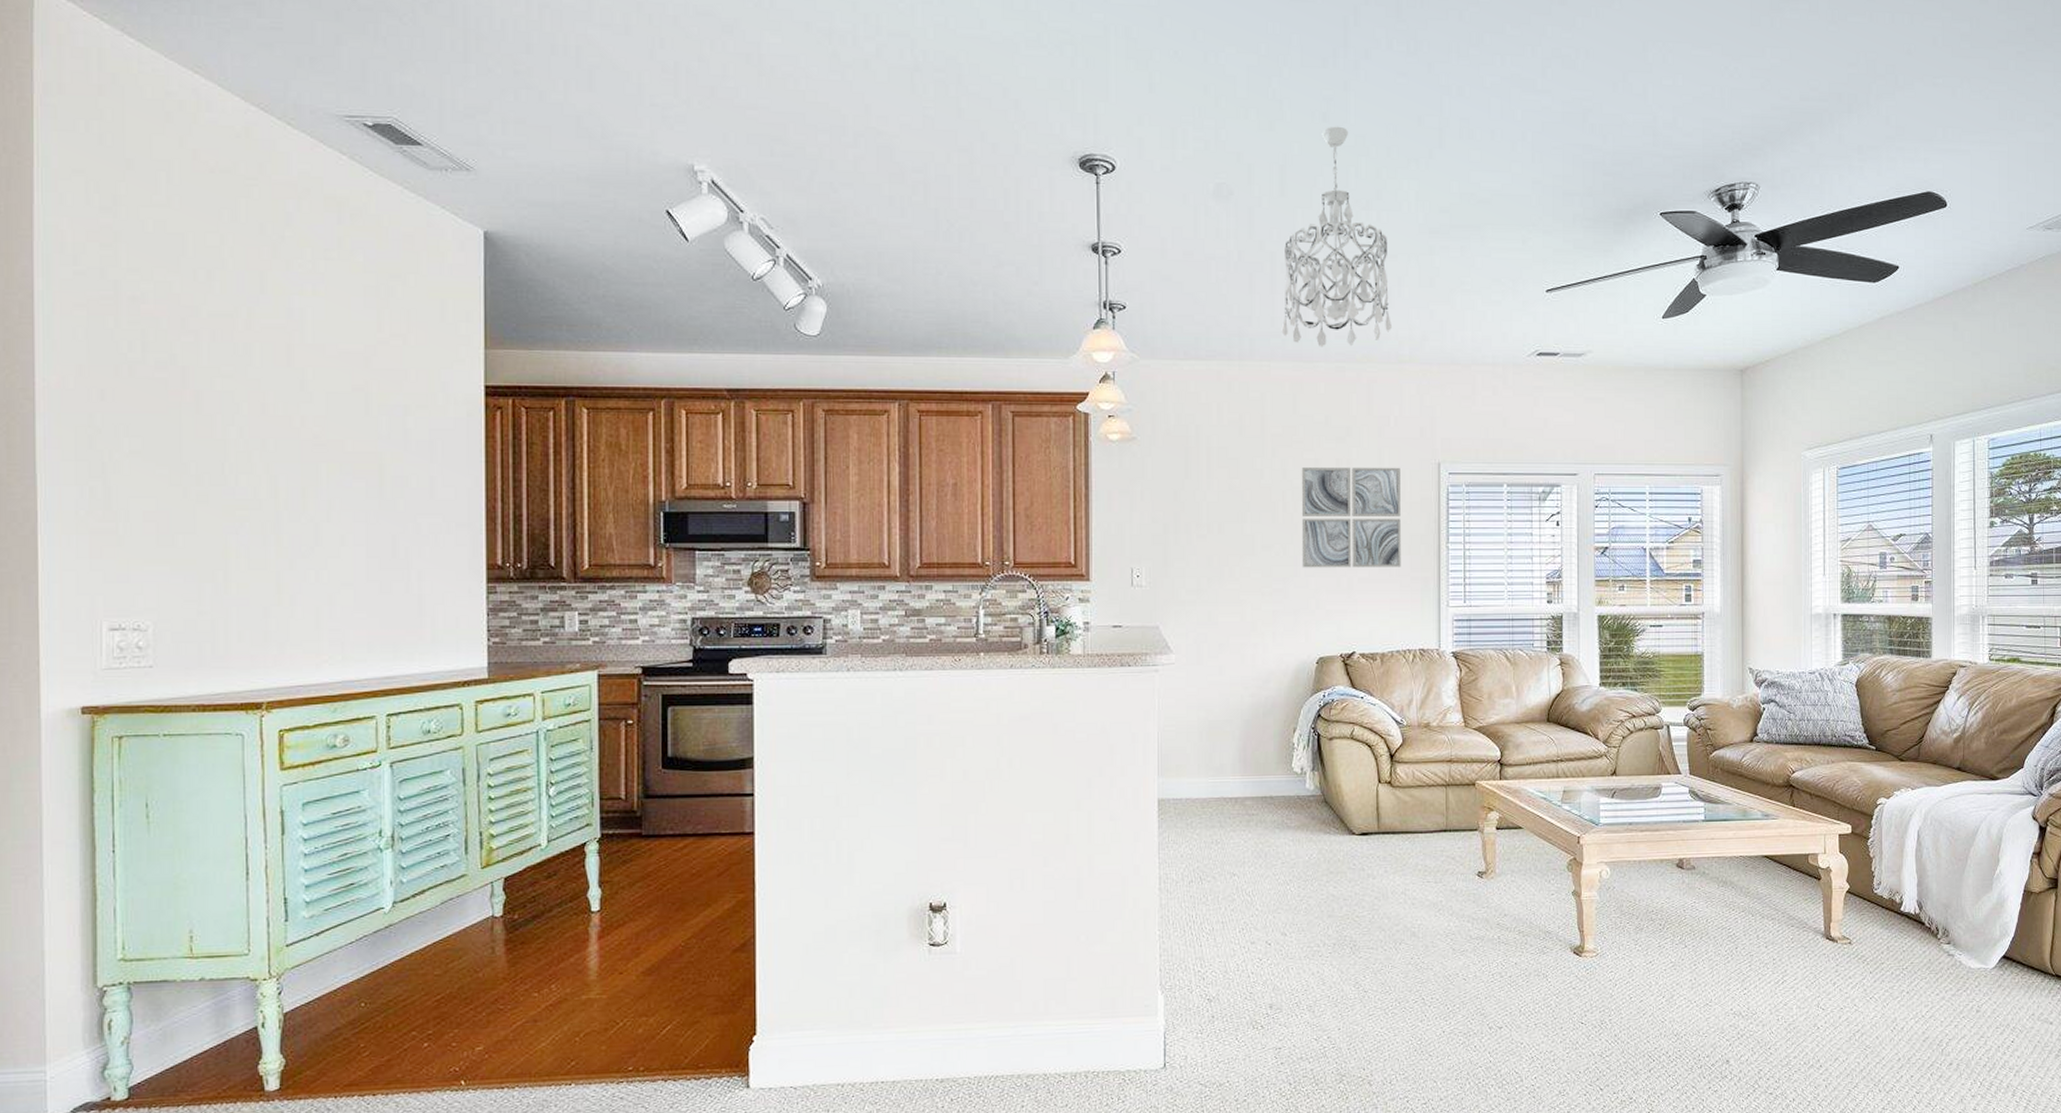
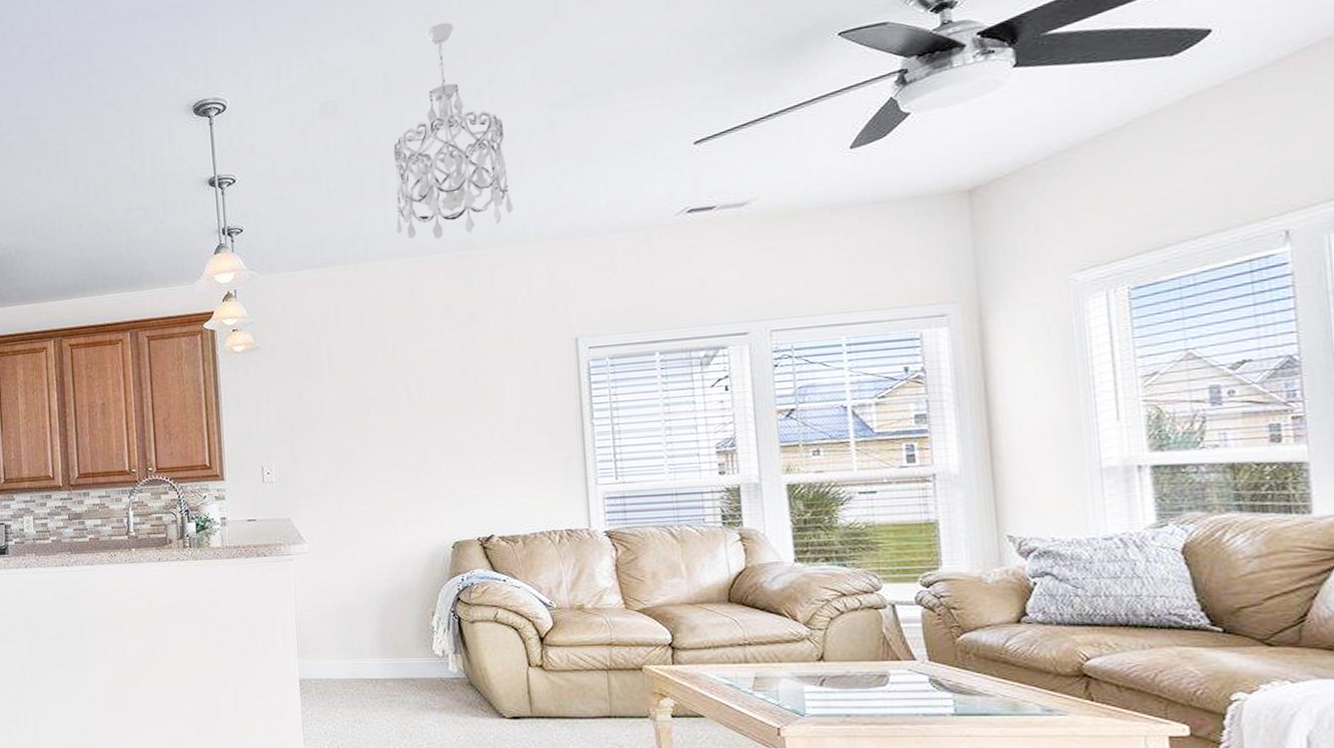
wall art: present [1301,466,1401,568] -> none [424,347,540,455]

